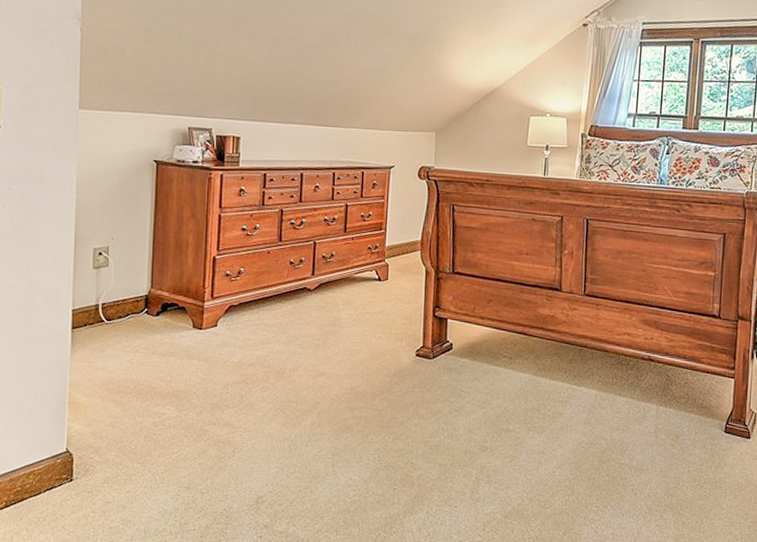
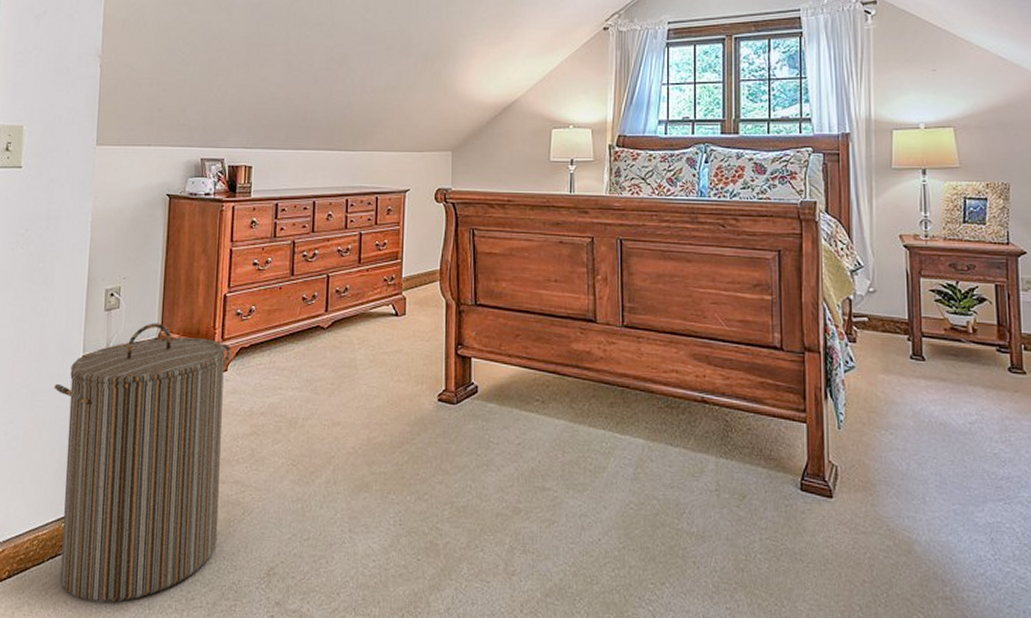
laundry hamper: none [44,281,221,528] -> present [54,323,232,603]

